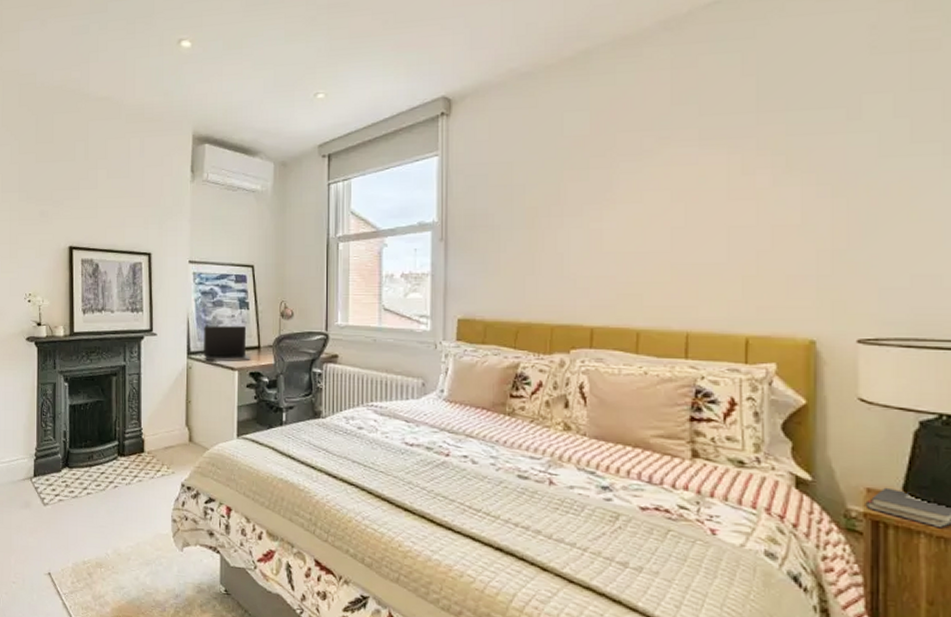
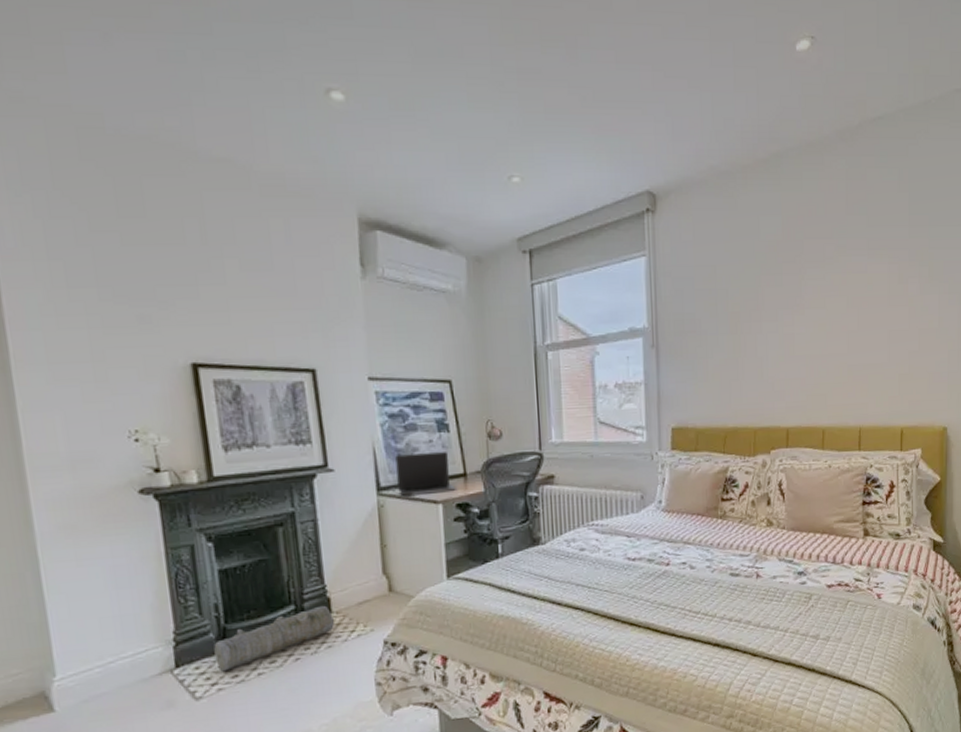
decorative log: none [60,445,145,487] -> present [214,605,334,672]

